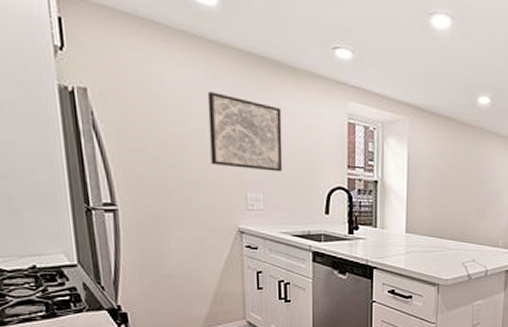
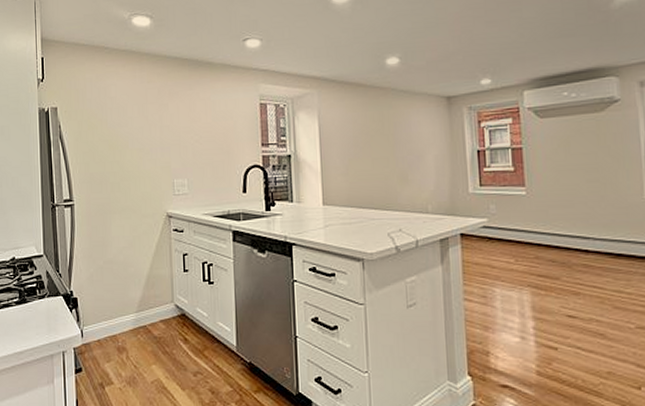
wall art: present [207,92,283,172] -> none [142,95,204,158]

